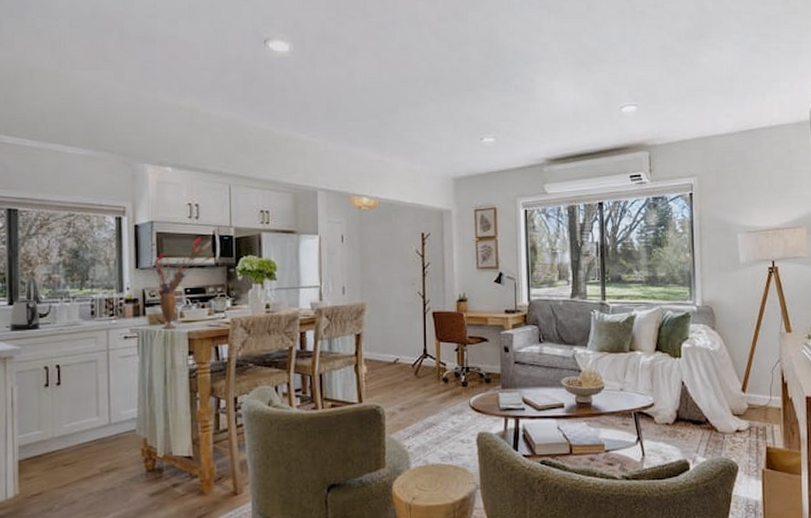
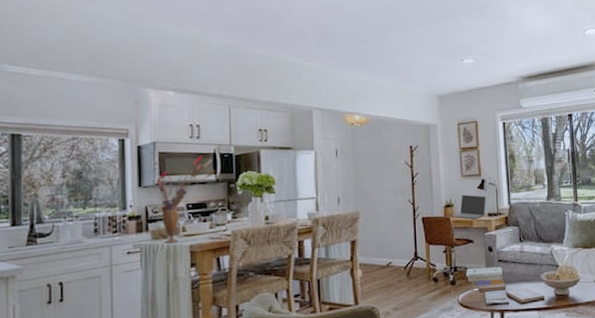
kettle: present [10,299,40,332] -> none [13,220,42,252]
laptop: none [465,289,504,316] -> present [451,194,486,219]
books: none [479,368,523,397] -> present [466,266,507,293]

